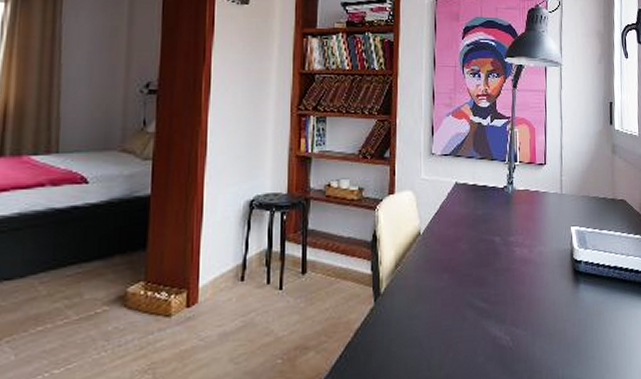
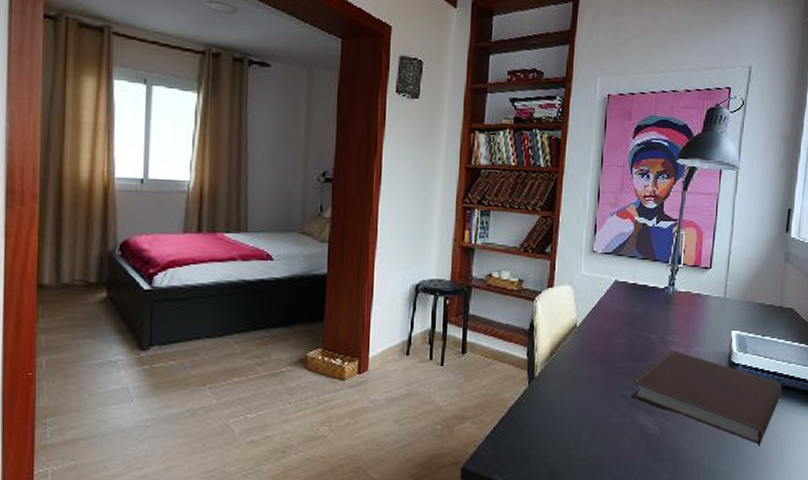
notebook: none [480,252,624,347] -> present [631,350,782,446]

